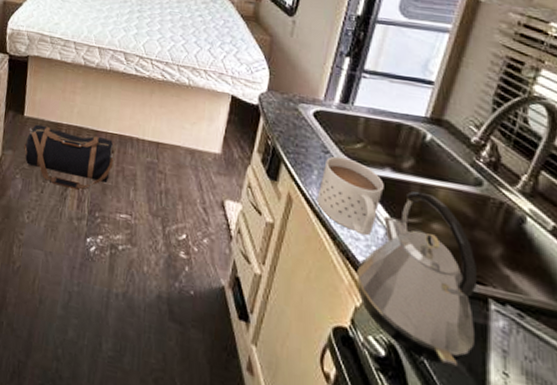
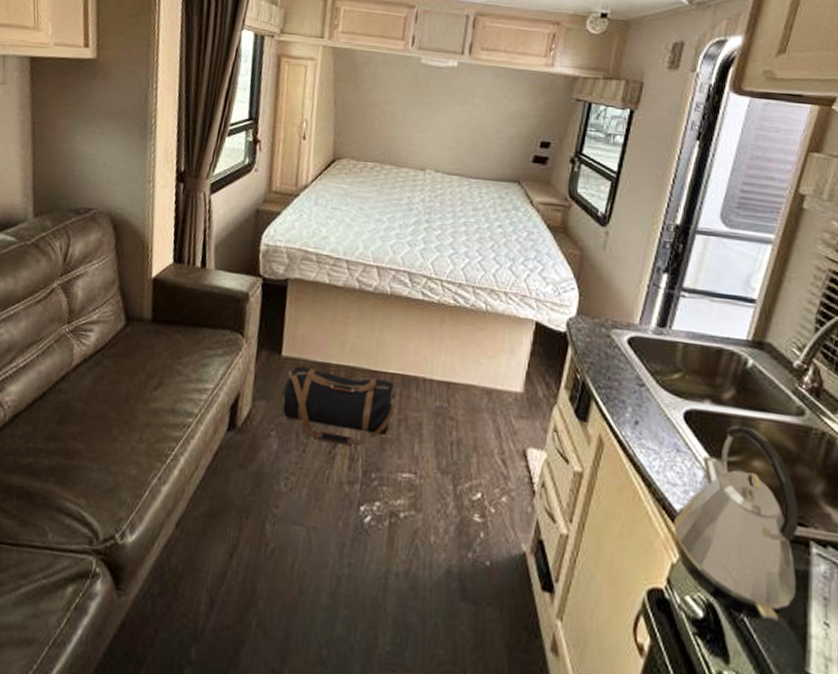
mug: present [317,156,384,237] -> none [631,389,703,481]

